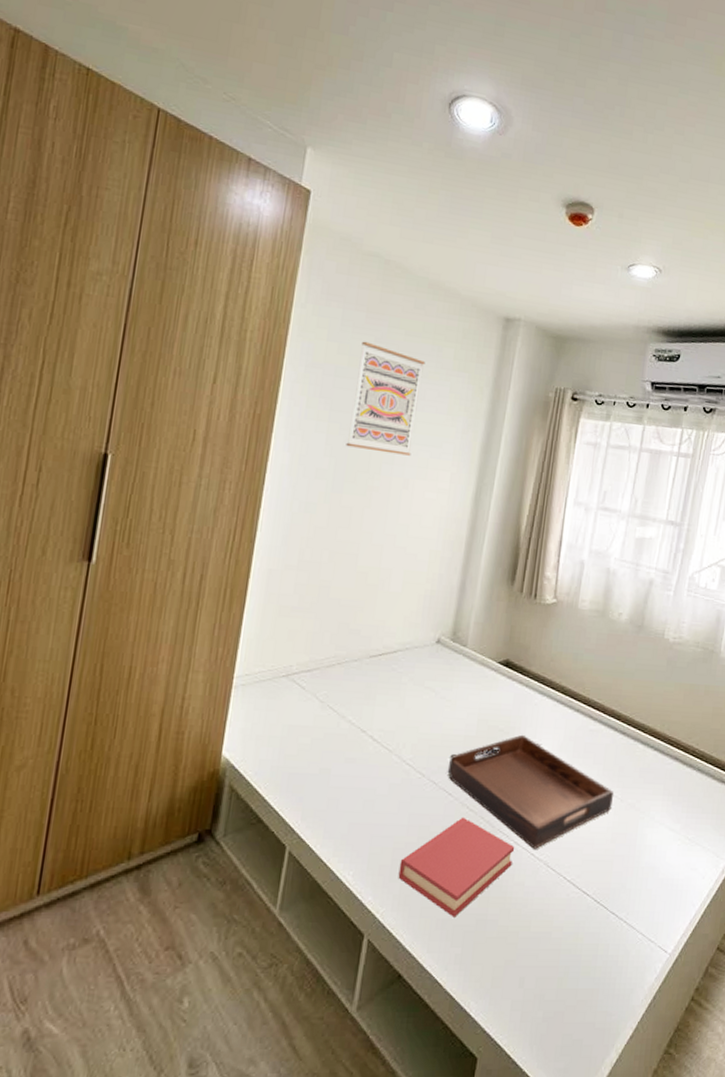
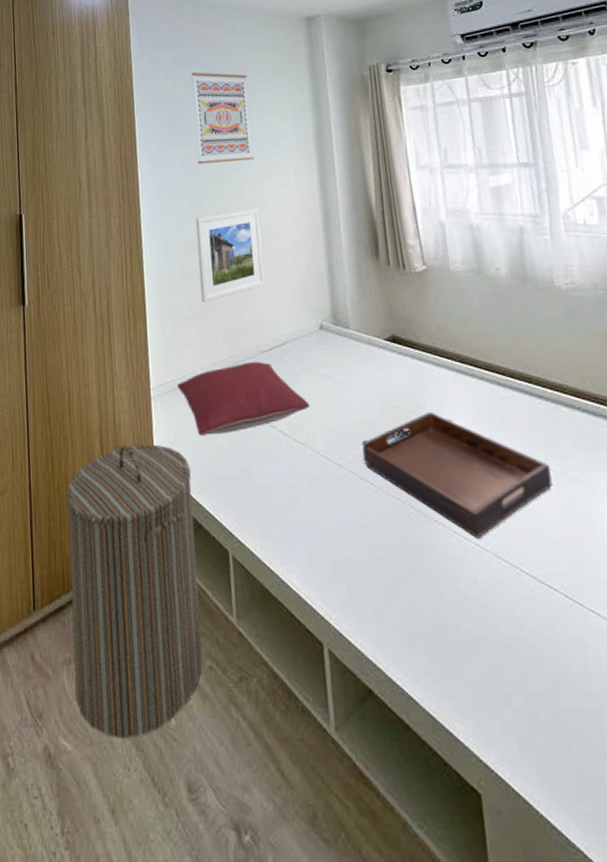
laundry hamper: none [73,732,263,1022] -> present [66,444,203,739]
pillow: none [266,664,408,733] -> present [177,361,311,436]
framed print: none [314,504,403,597] -> present [196,208,266,303]
hardback book: present [398,817,515,917] -> none [339,507,458,622]

